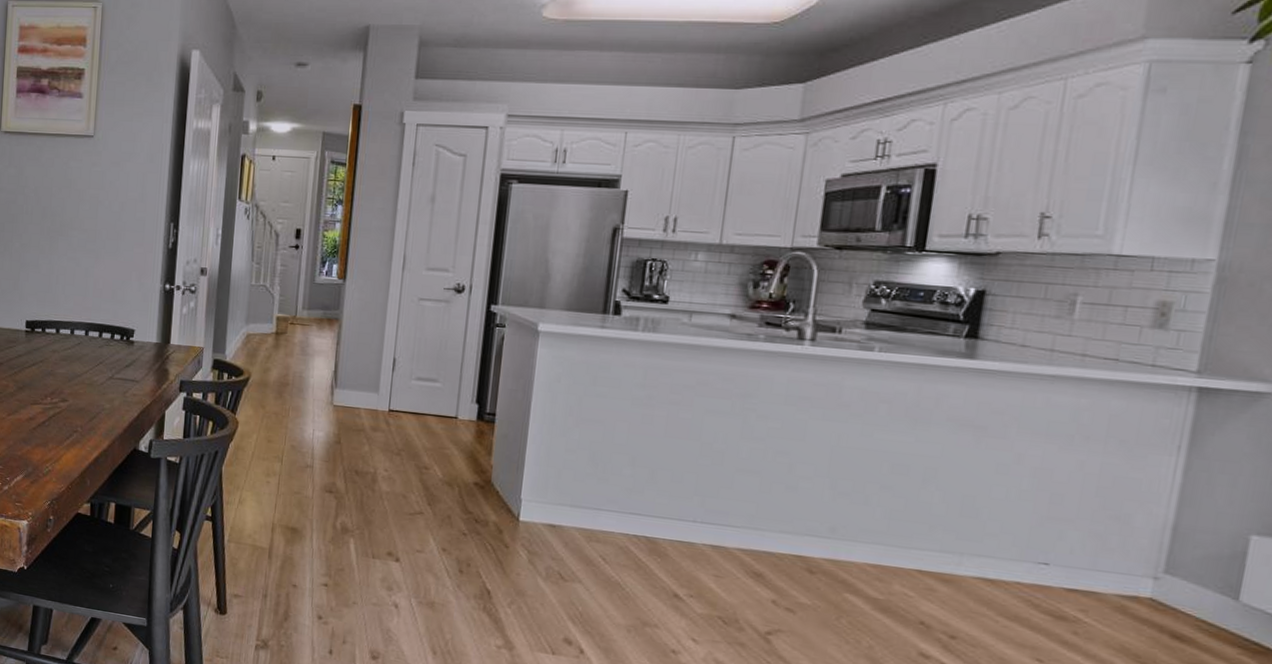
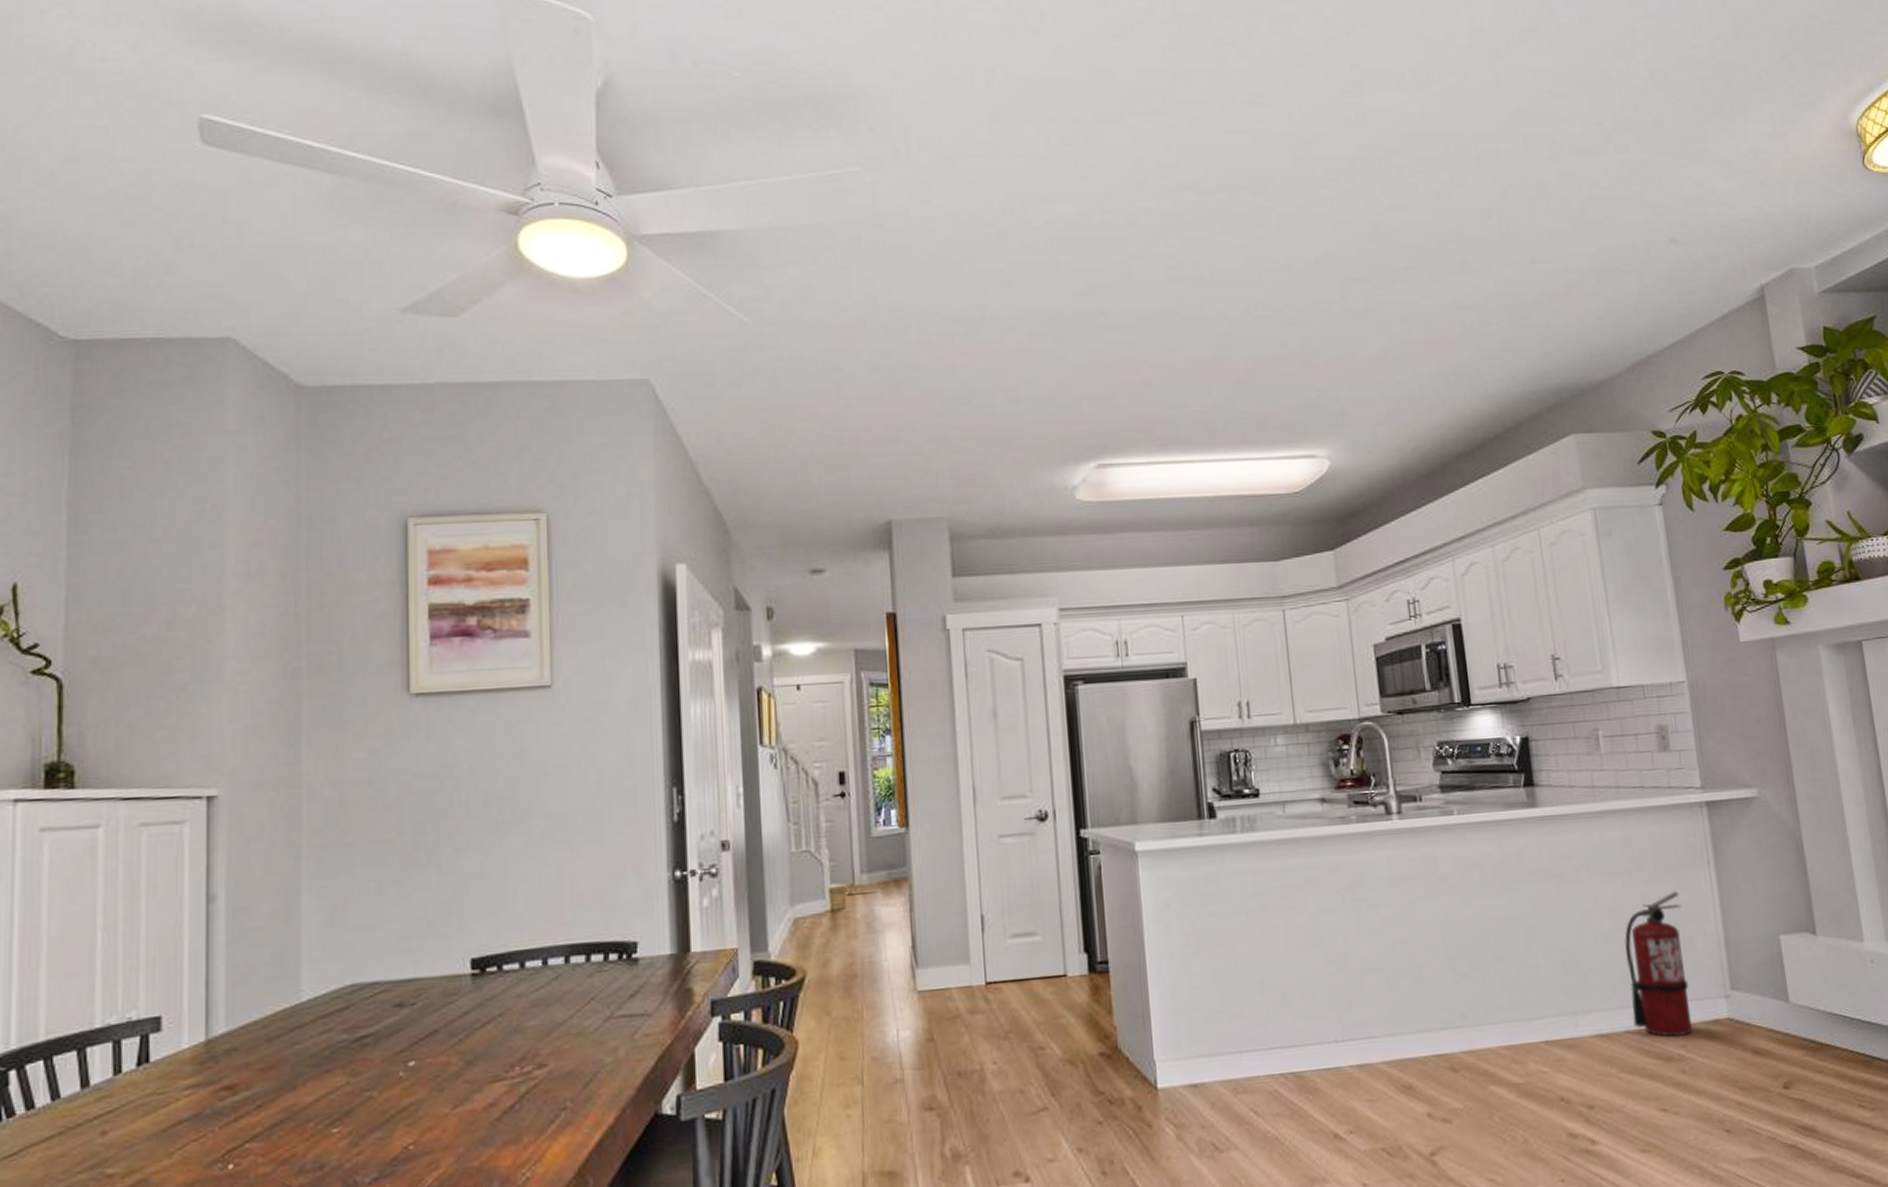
fire extinguisher: none [1028,467,1128,603] -> present [1624,891,1693,1038]

